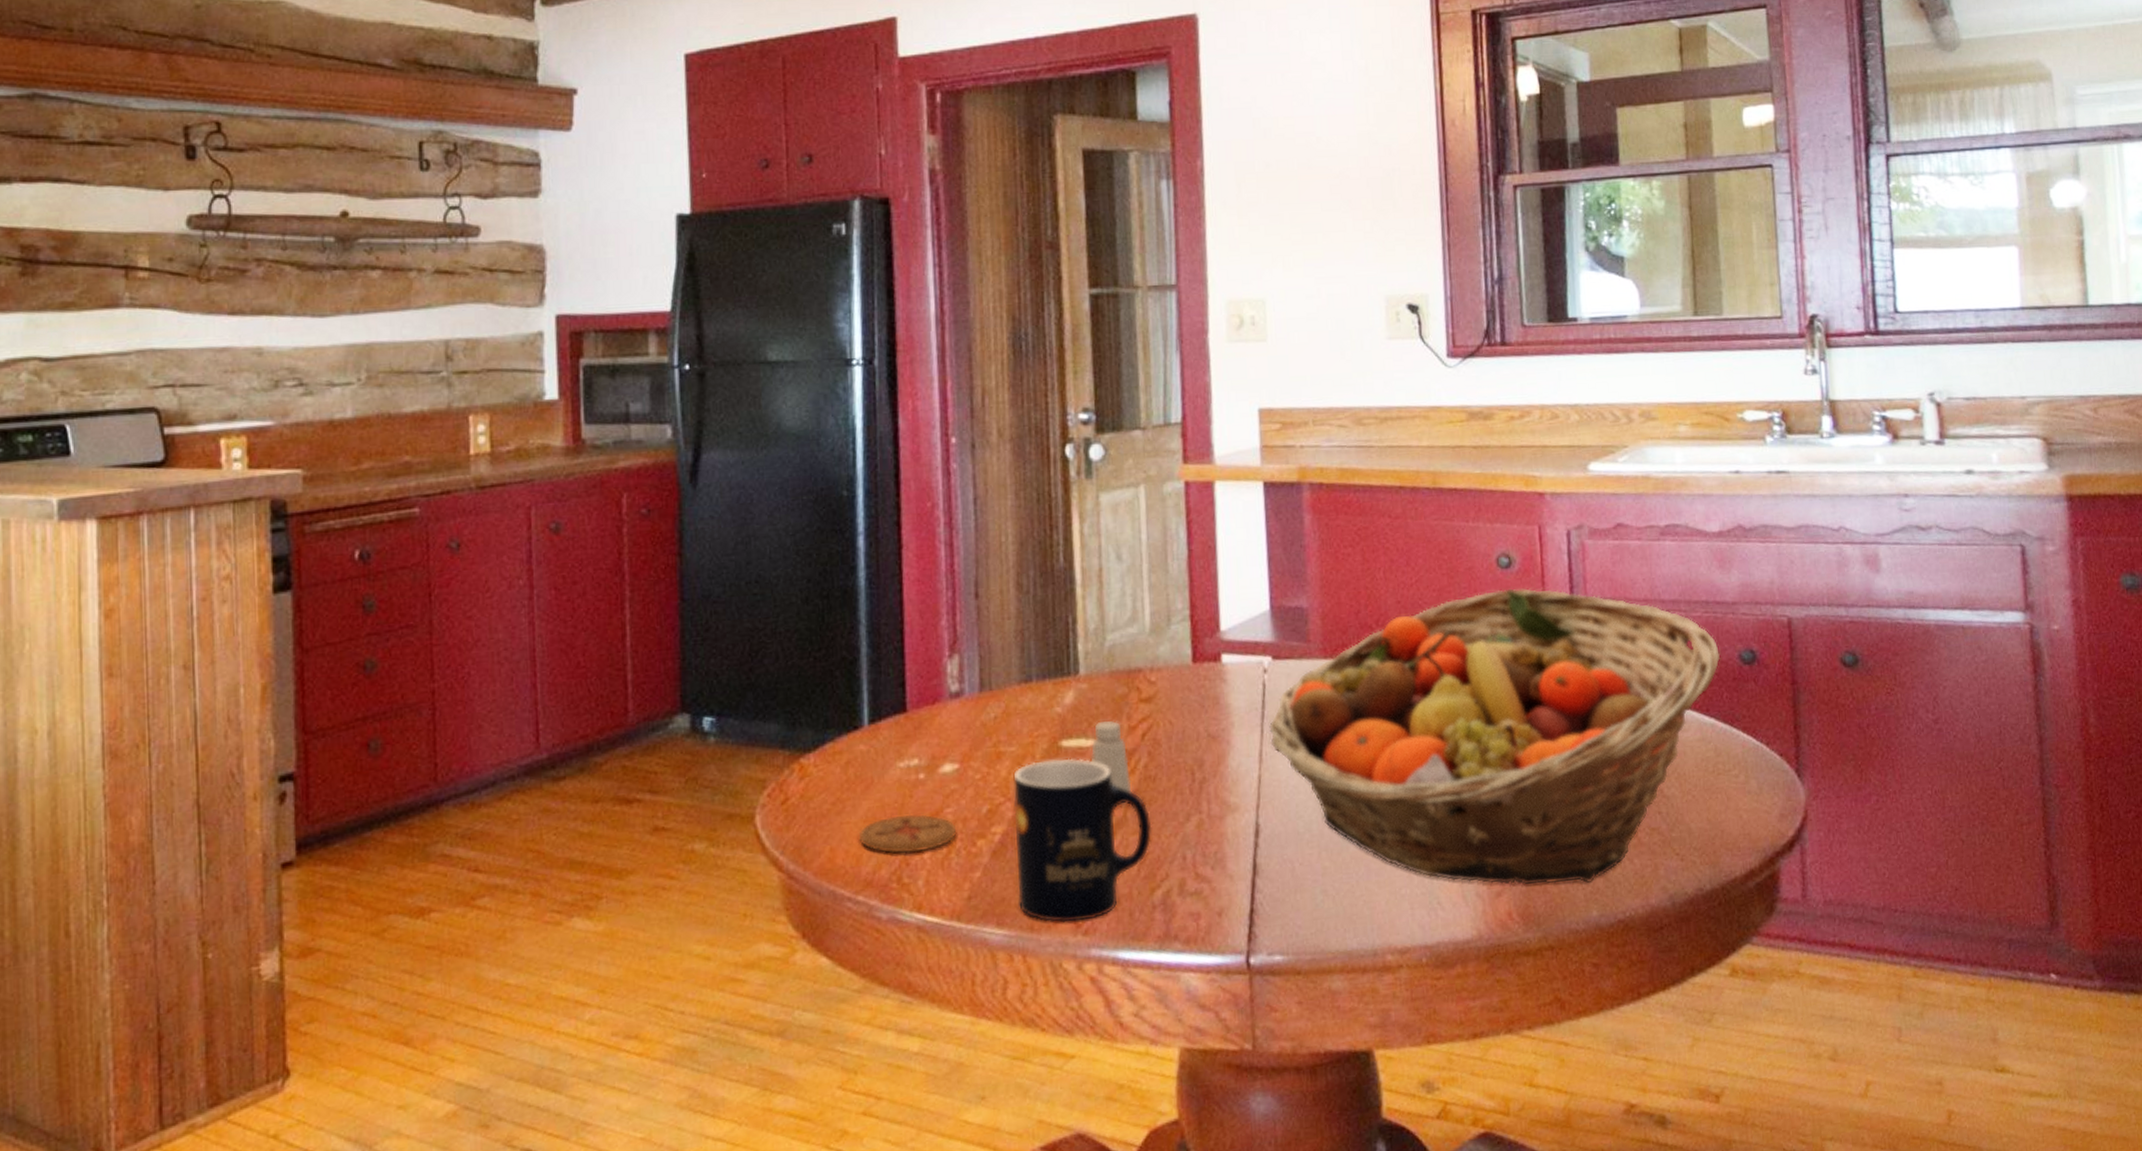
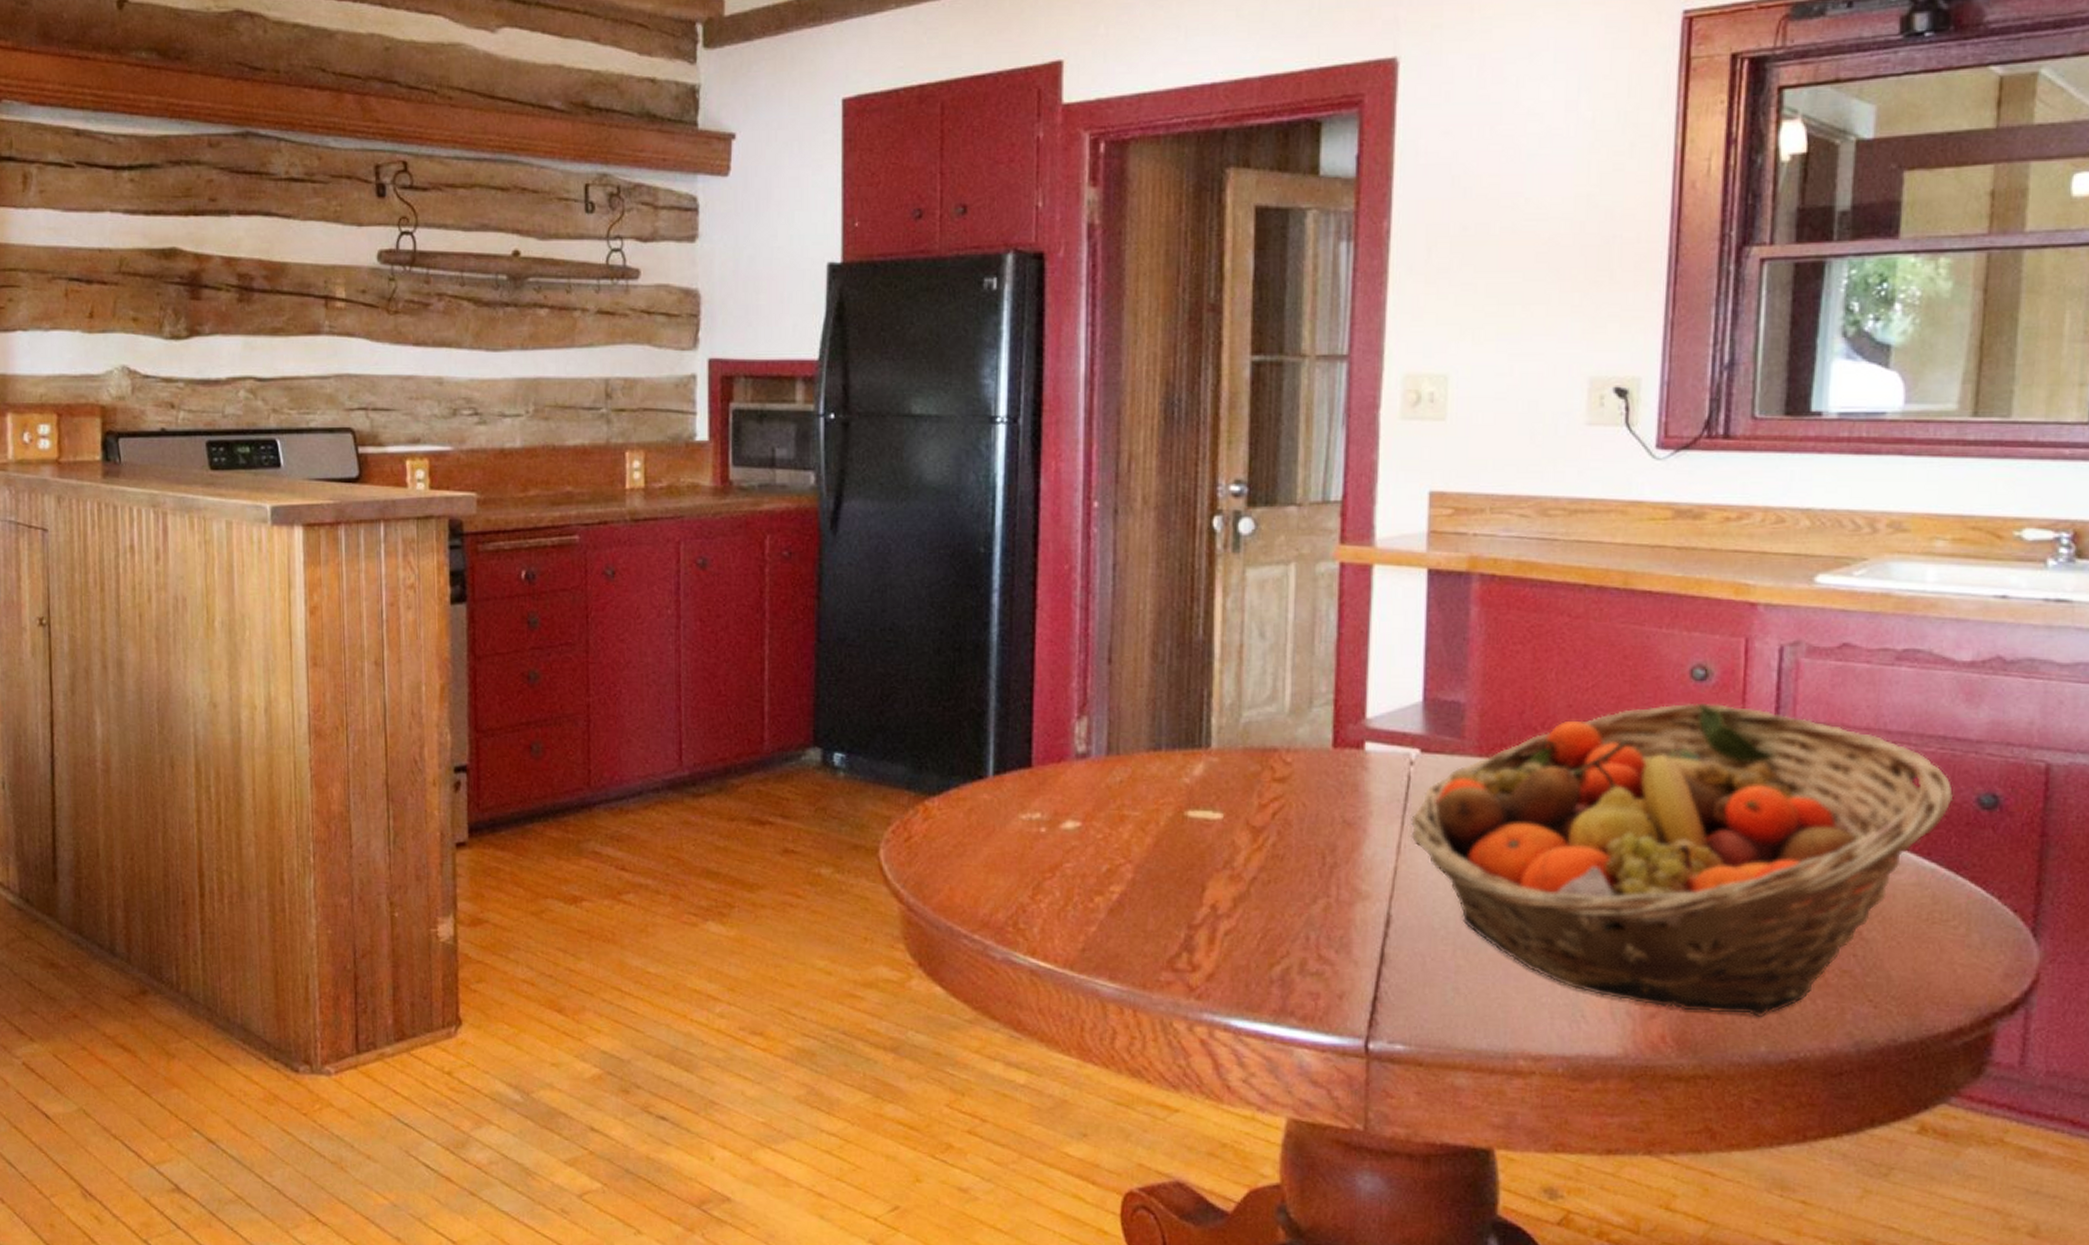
coaster: present [858,814,956,854] -> none [978,864,1074,901]
mug: present [1013,758,1152,923] -> none [1133,828,1276,985]
saltshaker: present [1089,720,1132,792] -> none [1215,797,1258,868]

